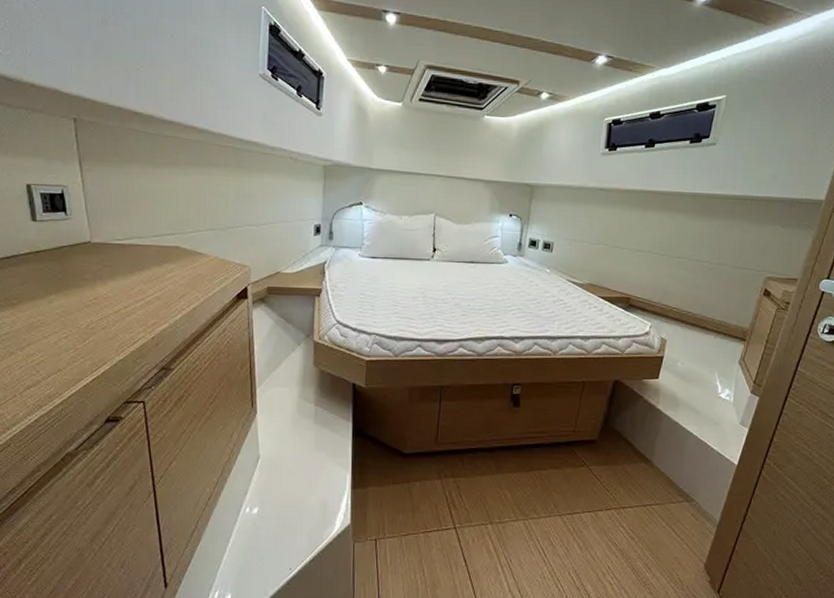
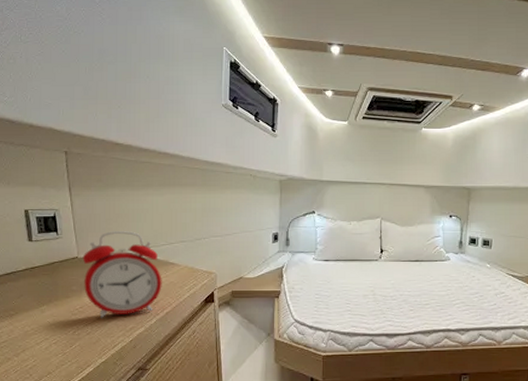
alarm clock: none [96,214,189,311] -> present [82,231,162,318]

